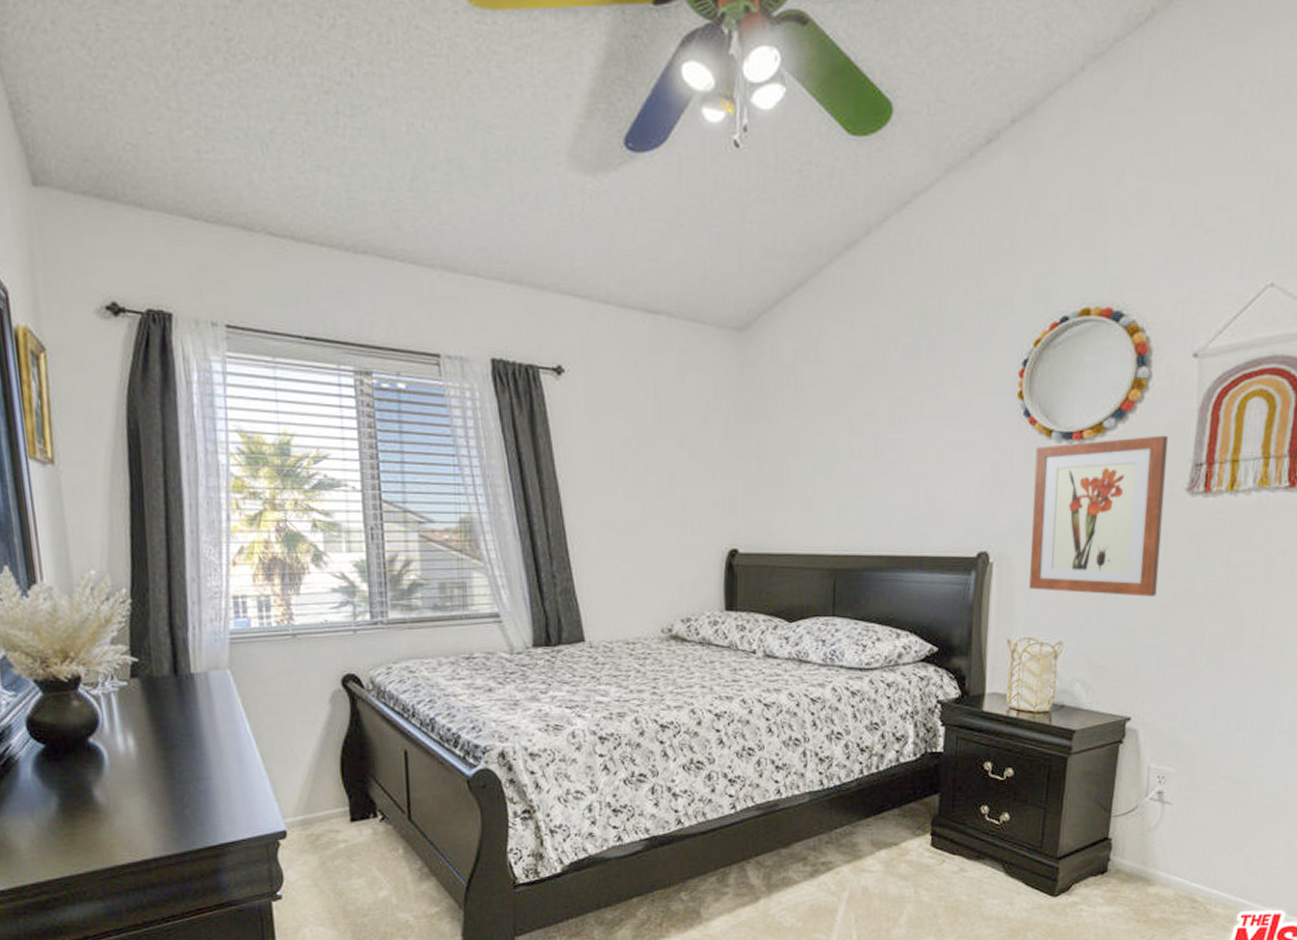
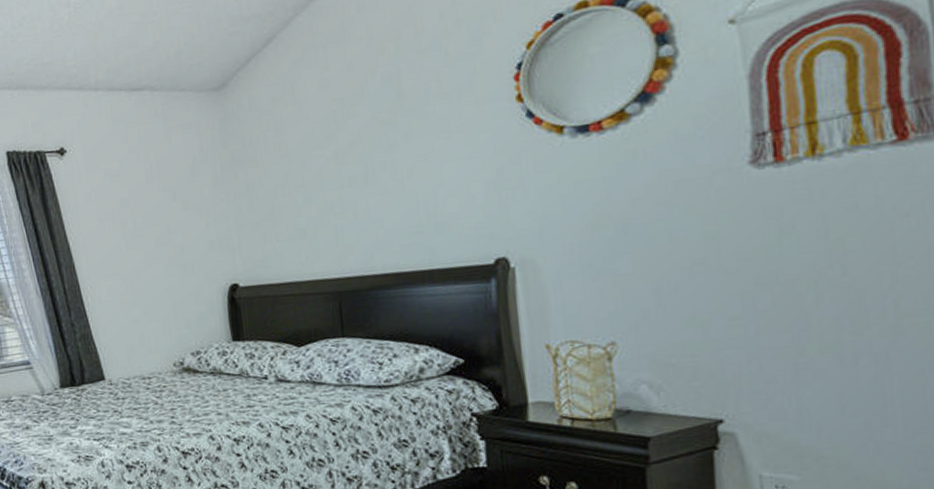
wall art: present [1029,435,1169,597] -> none [547,109,731,290]

